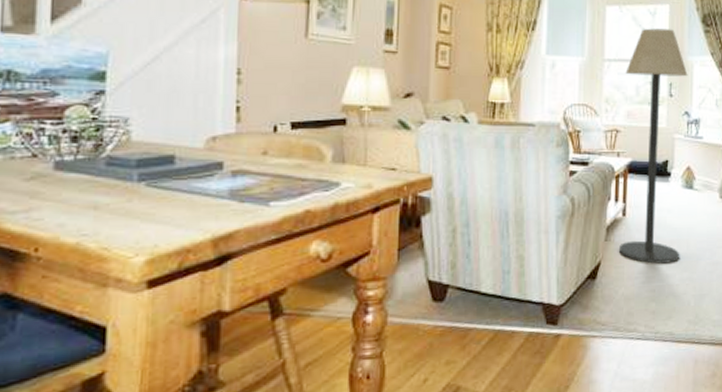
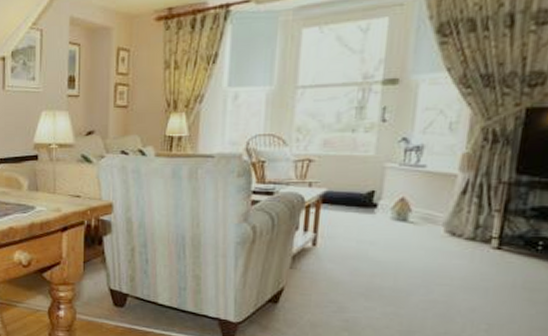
floor lamp: present [619,28,688,264] -> none [306,45,410,296]

